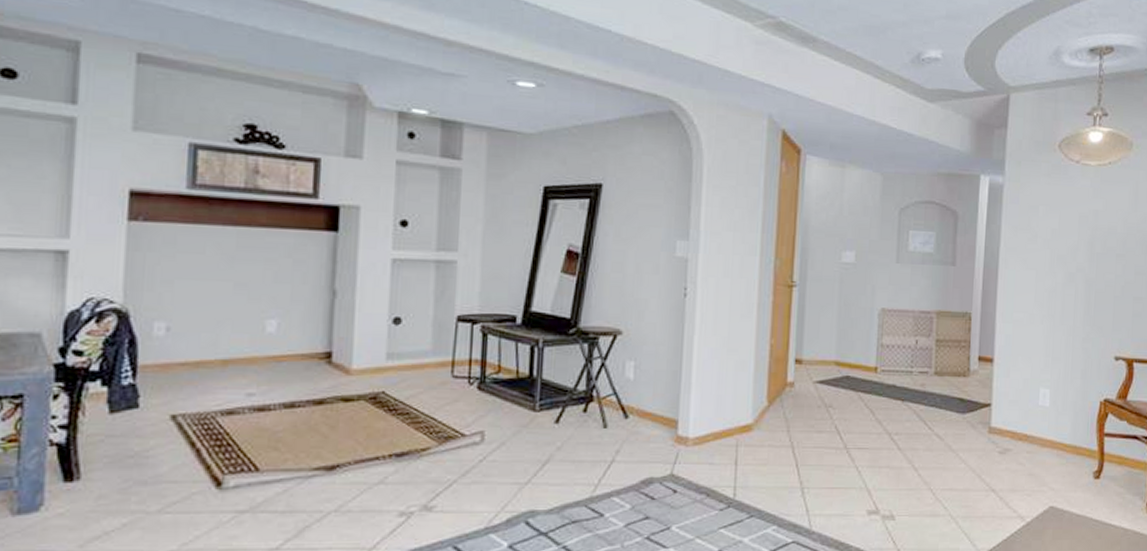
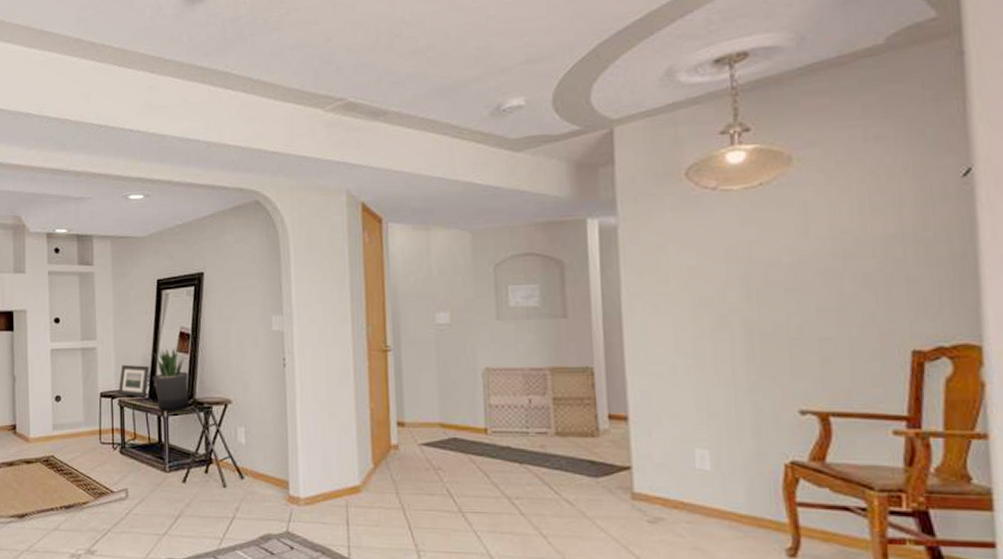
picture frame: none [482,283,526,324] -> present [118,364,150,397]
planter: none [528,264,573,343] -> present [152,345,189,413]

